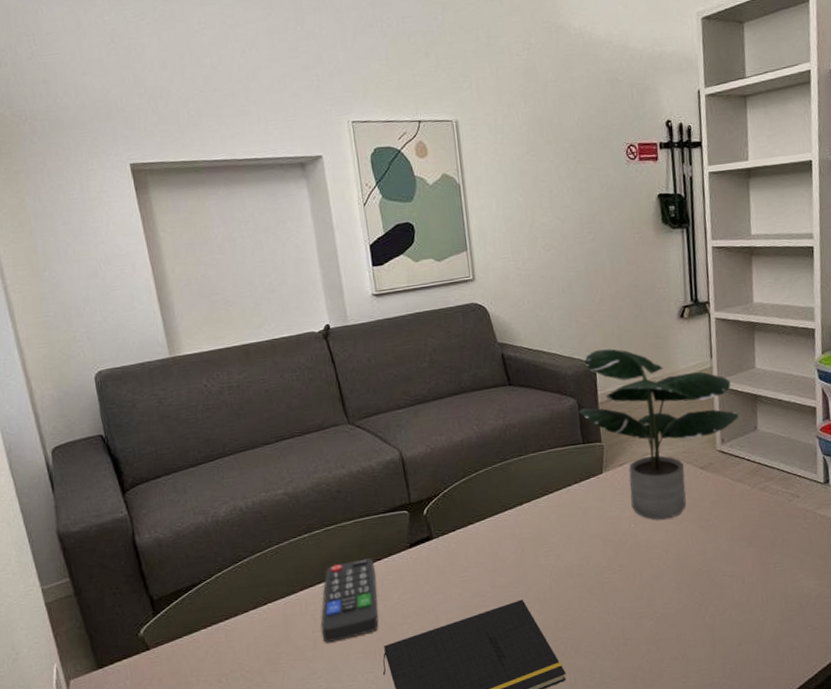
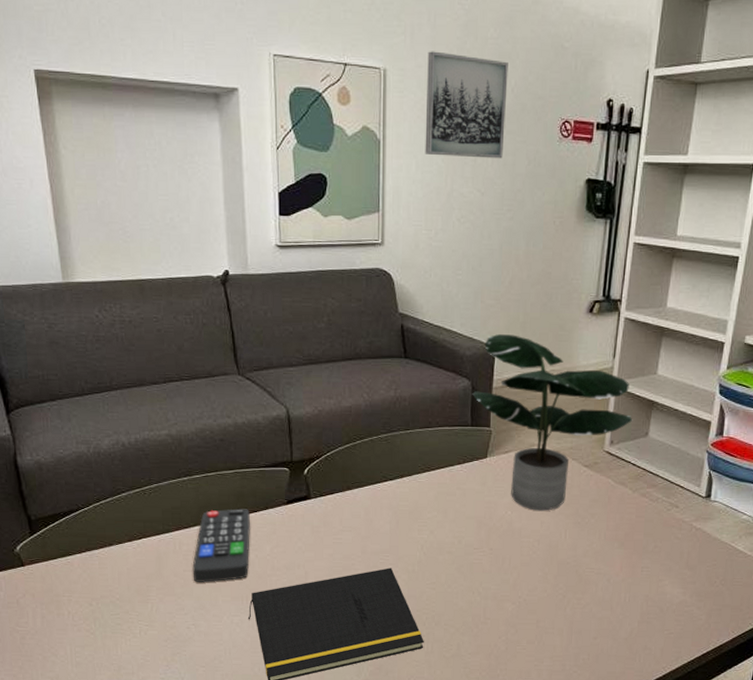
wall art: none [494,99,577,192] -> present [425,51,508,159]

